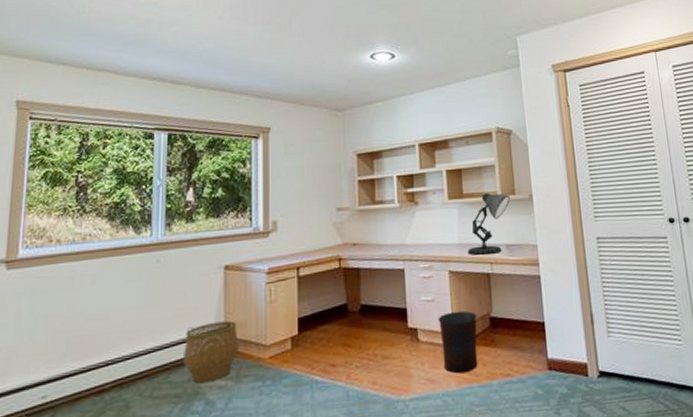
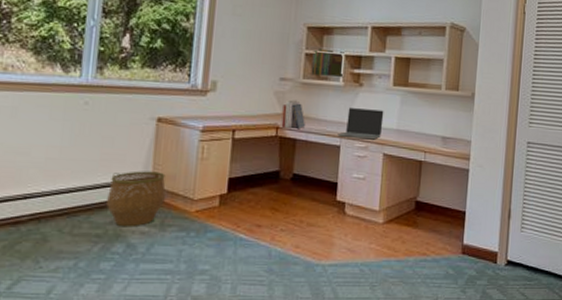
books: none [343,228,368,260] -> present [281,99,306,129]
books: none [365,172,398,202] -> present [311,48,344,78]
laptop: none [400,226,444,260] -> present [337,108,384,140]
waste bin: present [437,310,478,374] -> none [365,191,404,248]
desk lamp: present [467,193,510,255] -> none [404,85,453,144]

